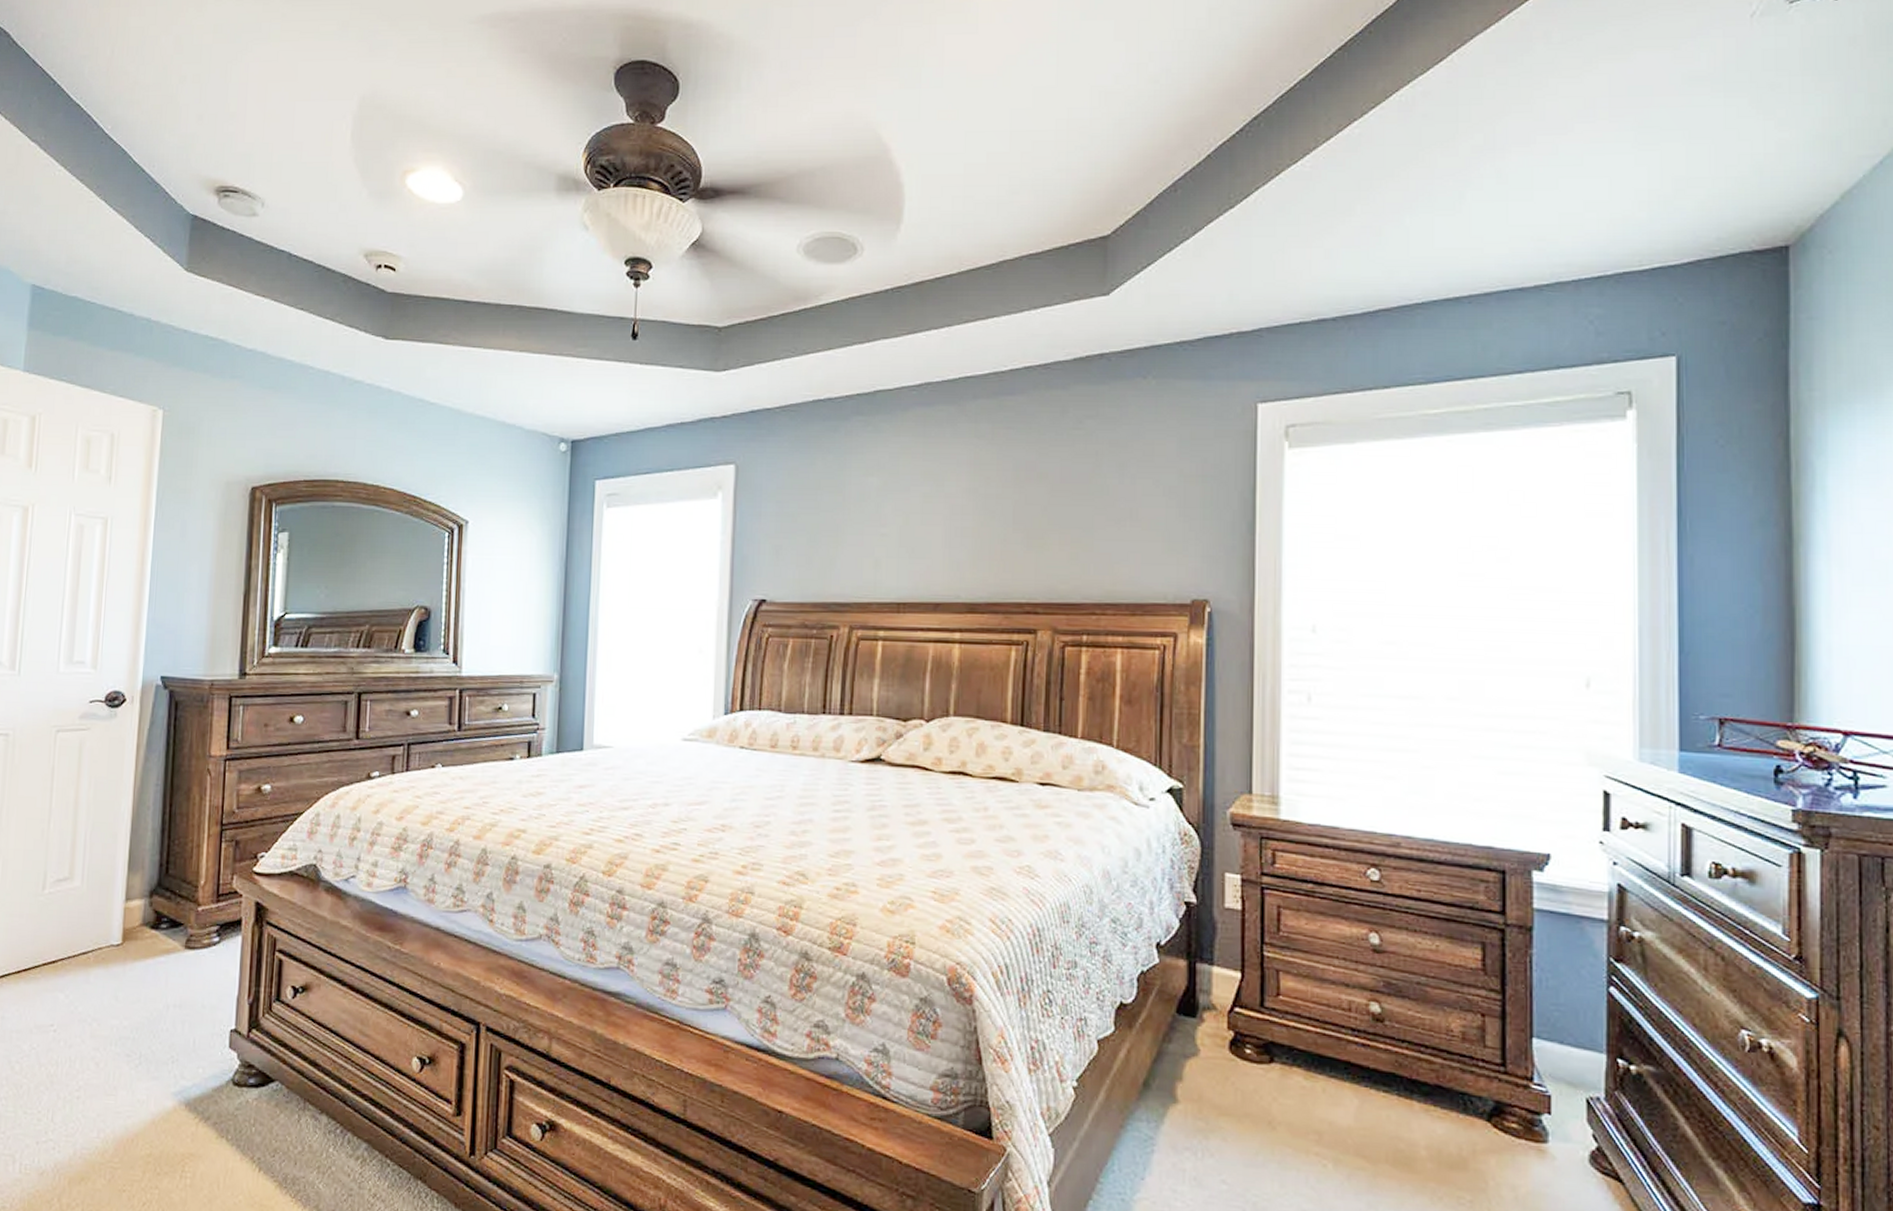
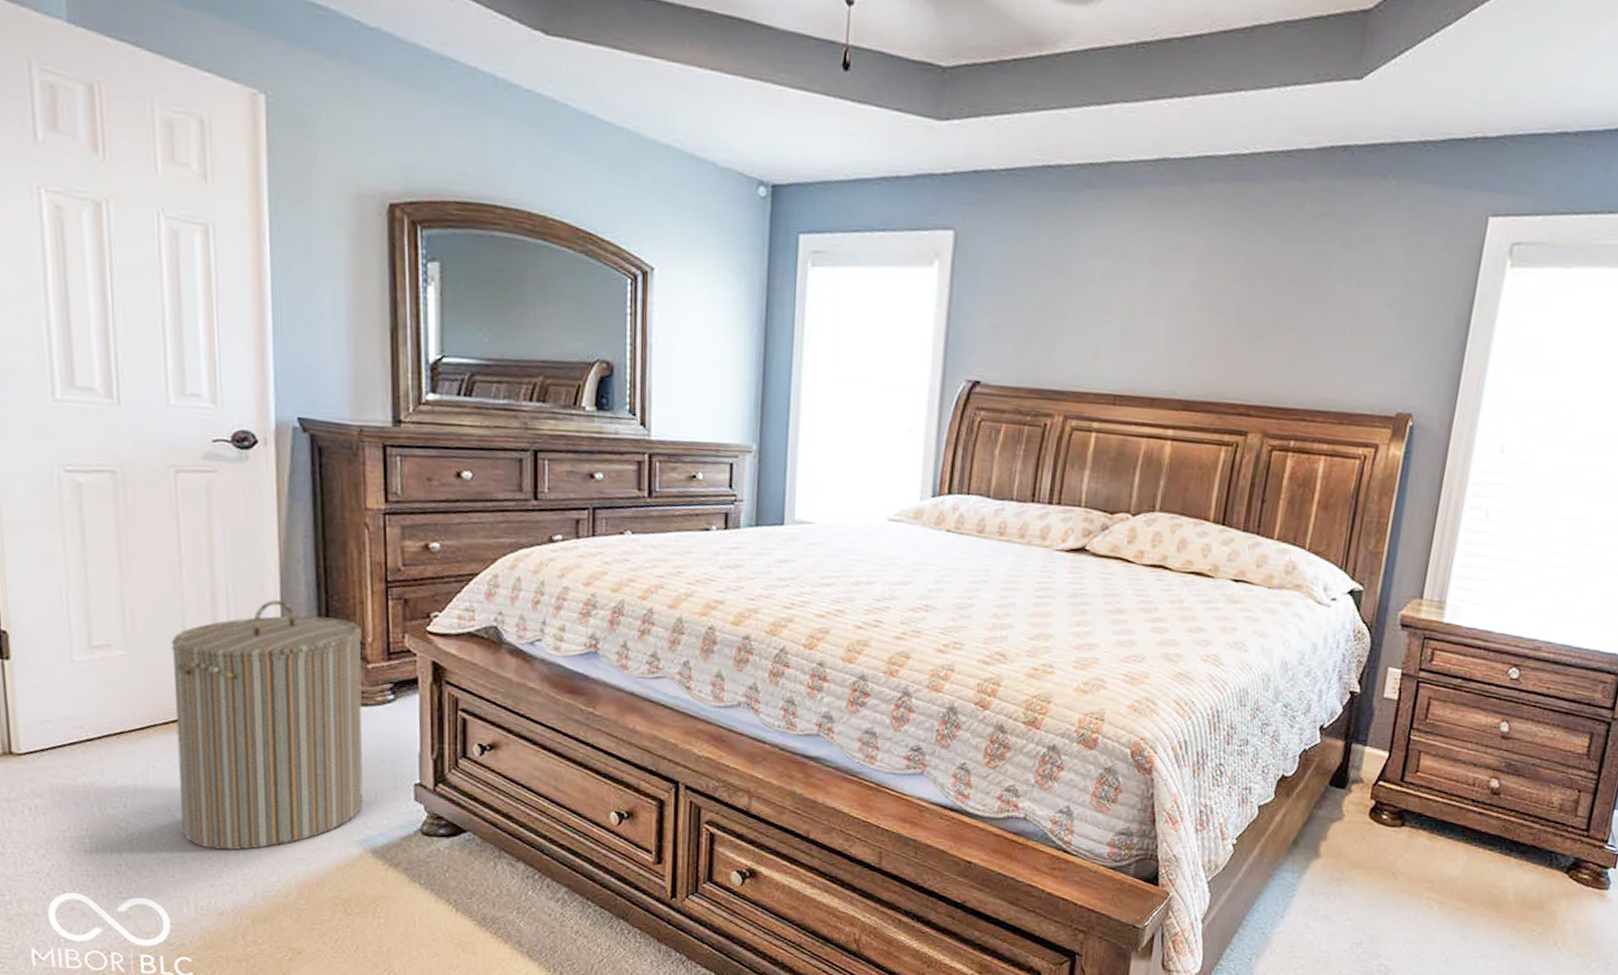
laundry hamper: none [18,846,197,1104] -> present [171,599,364,850]

